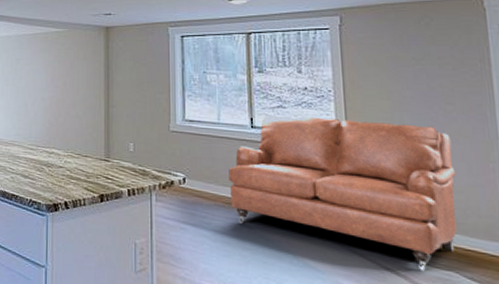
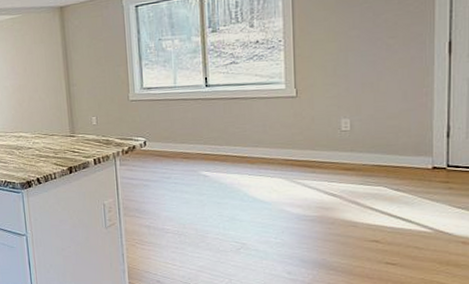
sofa: present [229,115,457,272] -> none [185,61,392,190]

